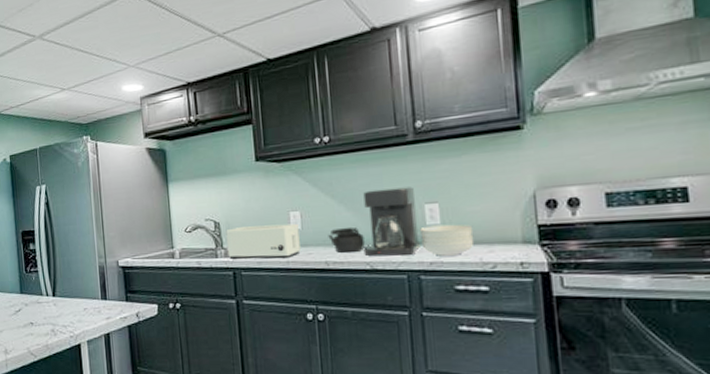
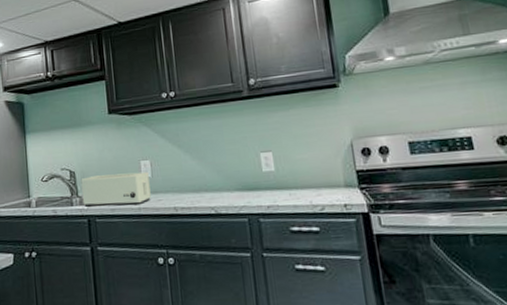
kettle: present [328,228,365,253] -> none [176,175,209,199]
coffee maker: present [363,187,422,256] -> none [206,137,259,201]
bowl: present [420,224,474,256] -> none [257,171,304,200]

